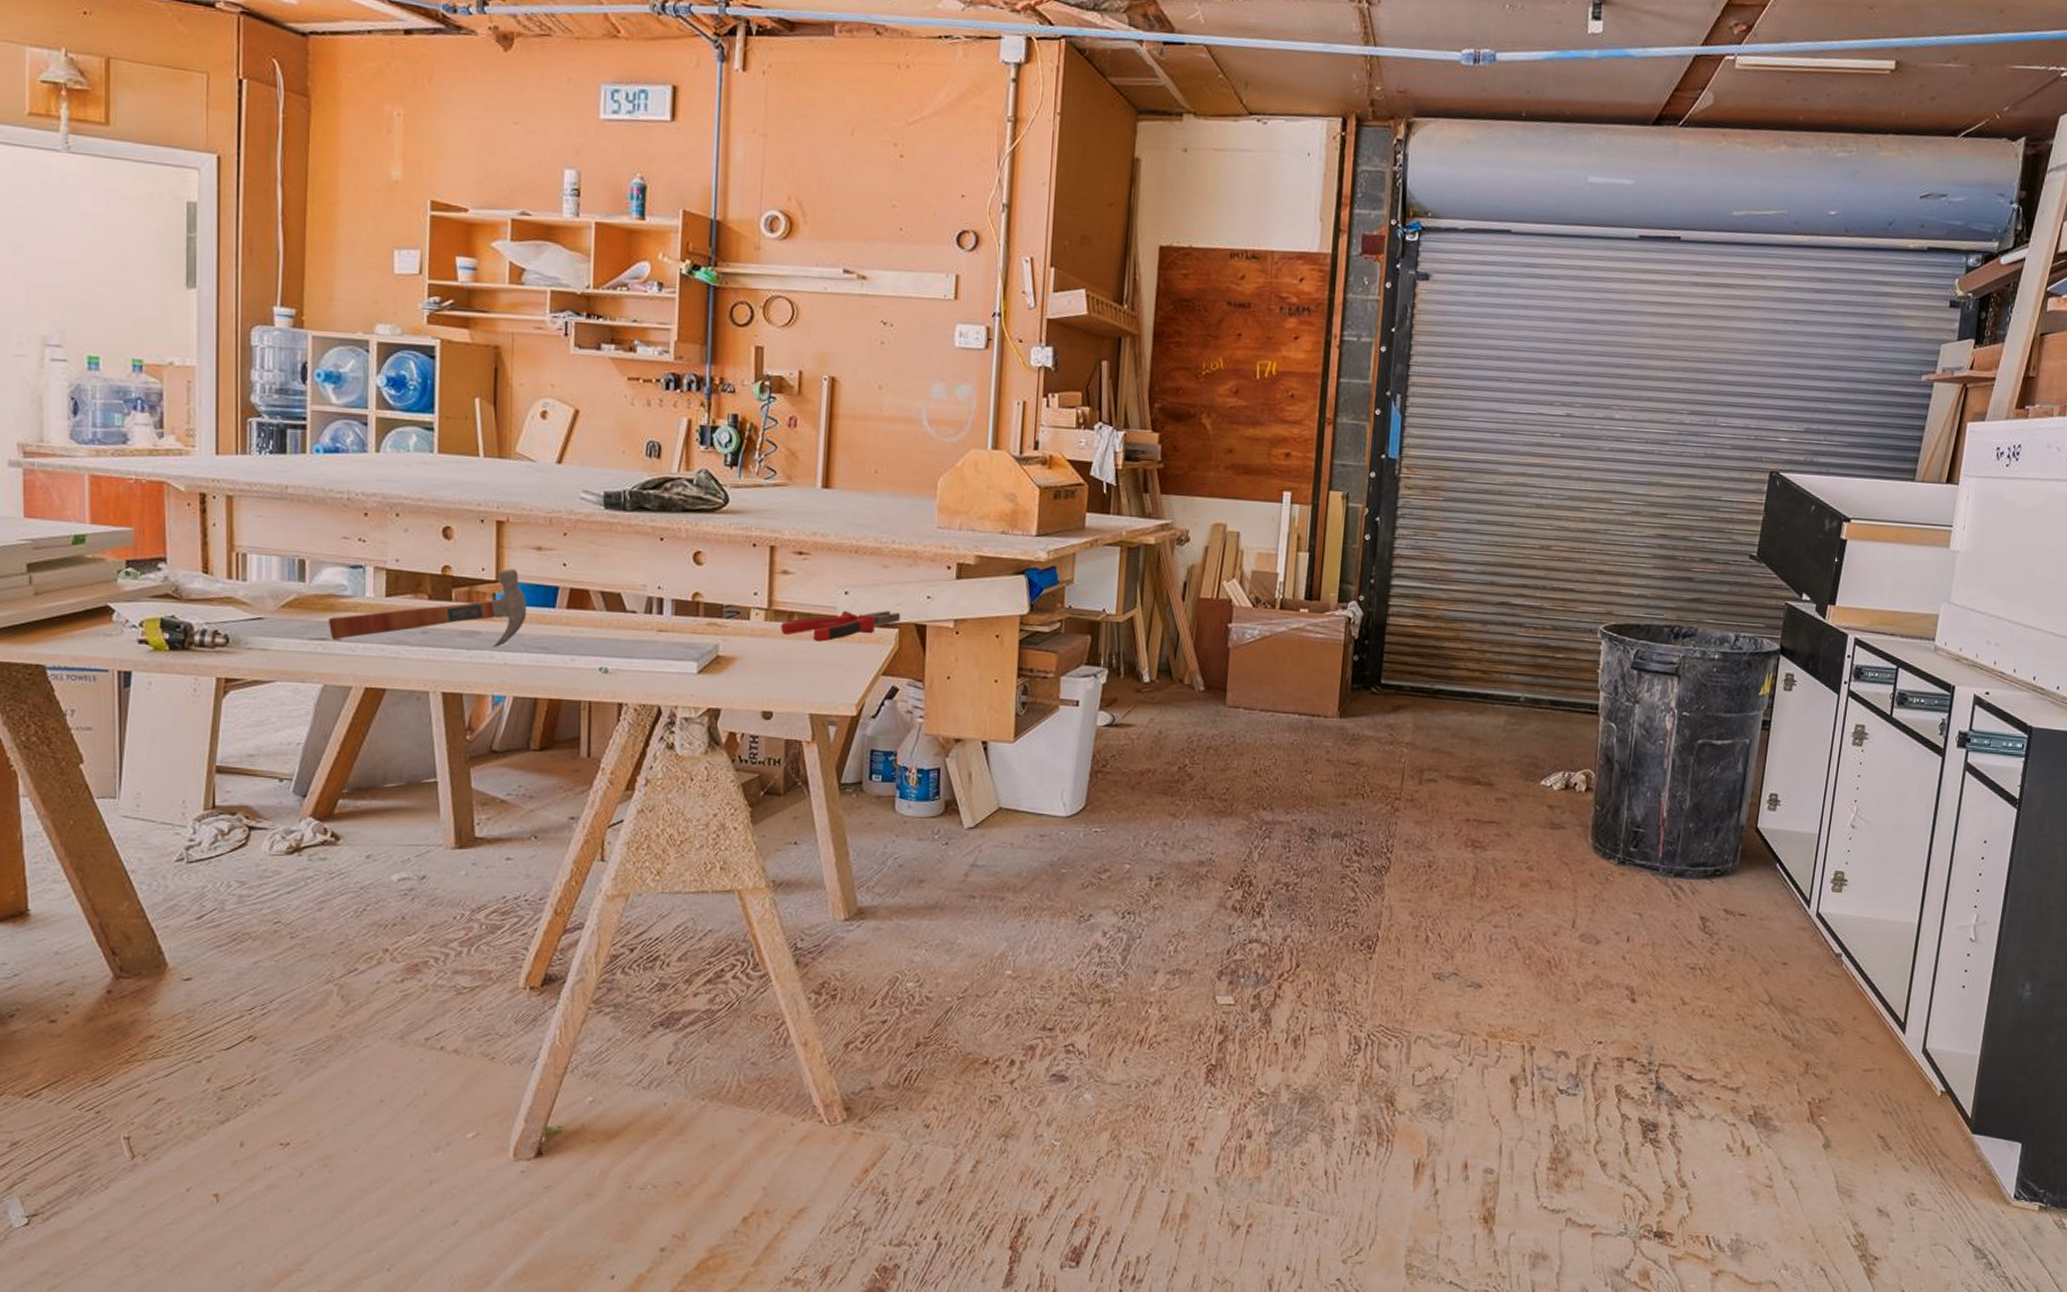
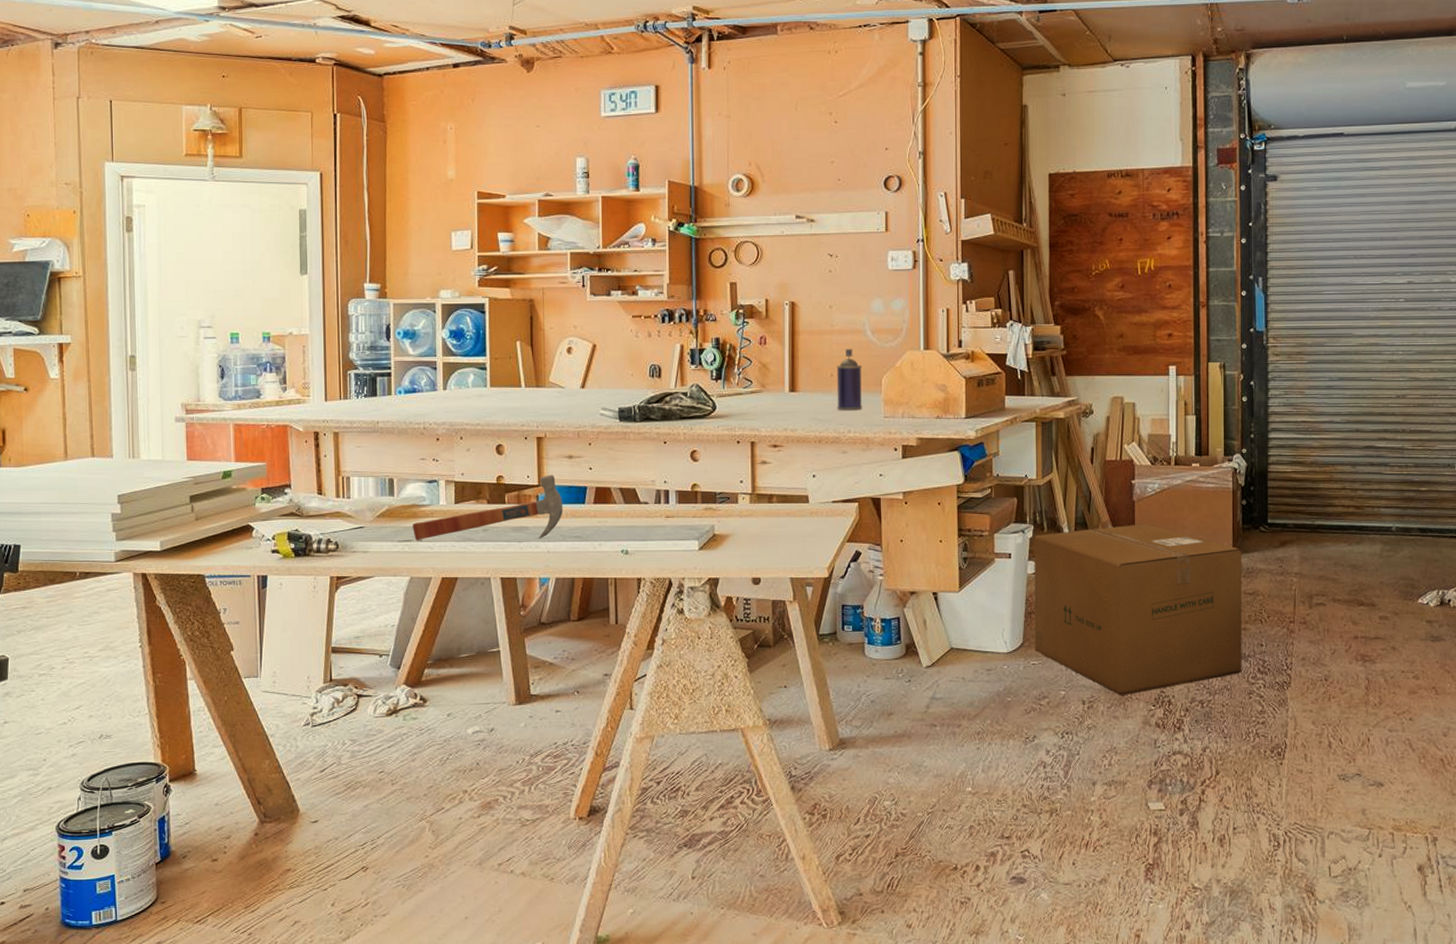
pliers: present [781,610,901,642] -> none [763,489,859,518]
spray can: none [880,440,915,518] -> present [836,348,862,411]
box: none [1098,675,1349,874] -> present [1033,524,1243,696]

